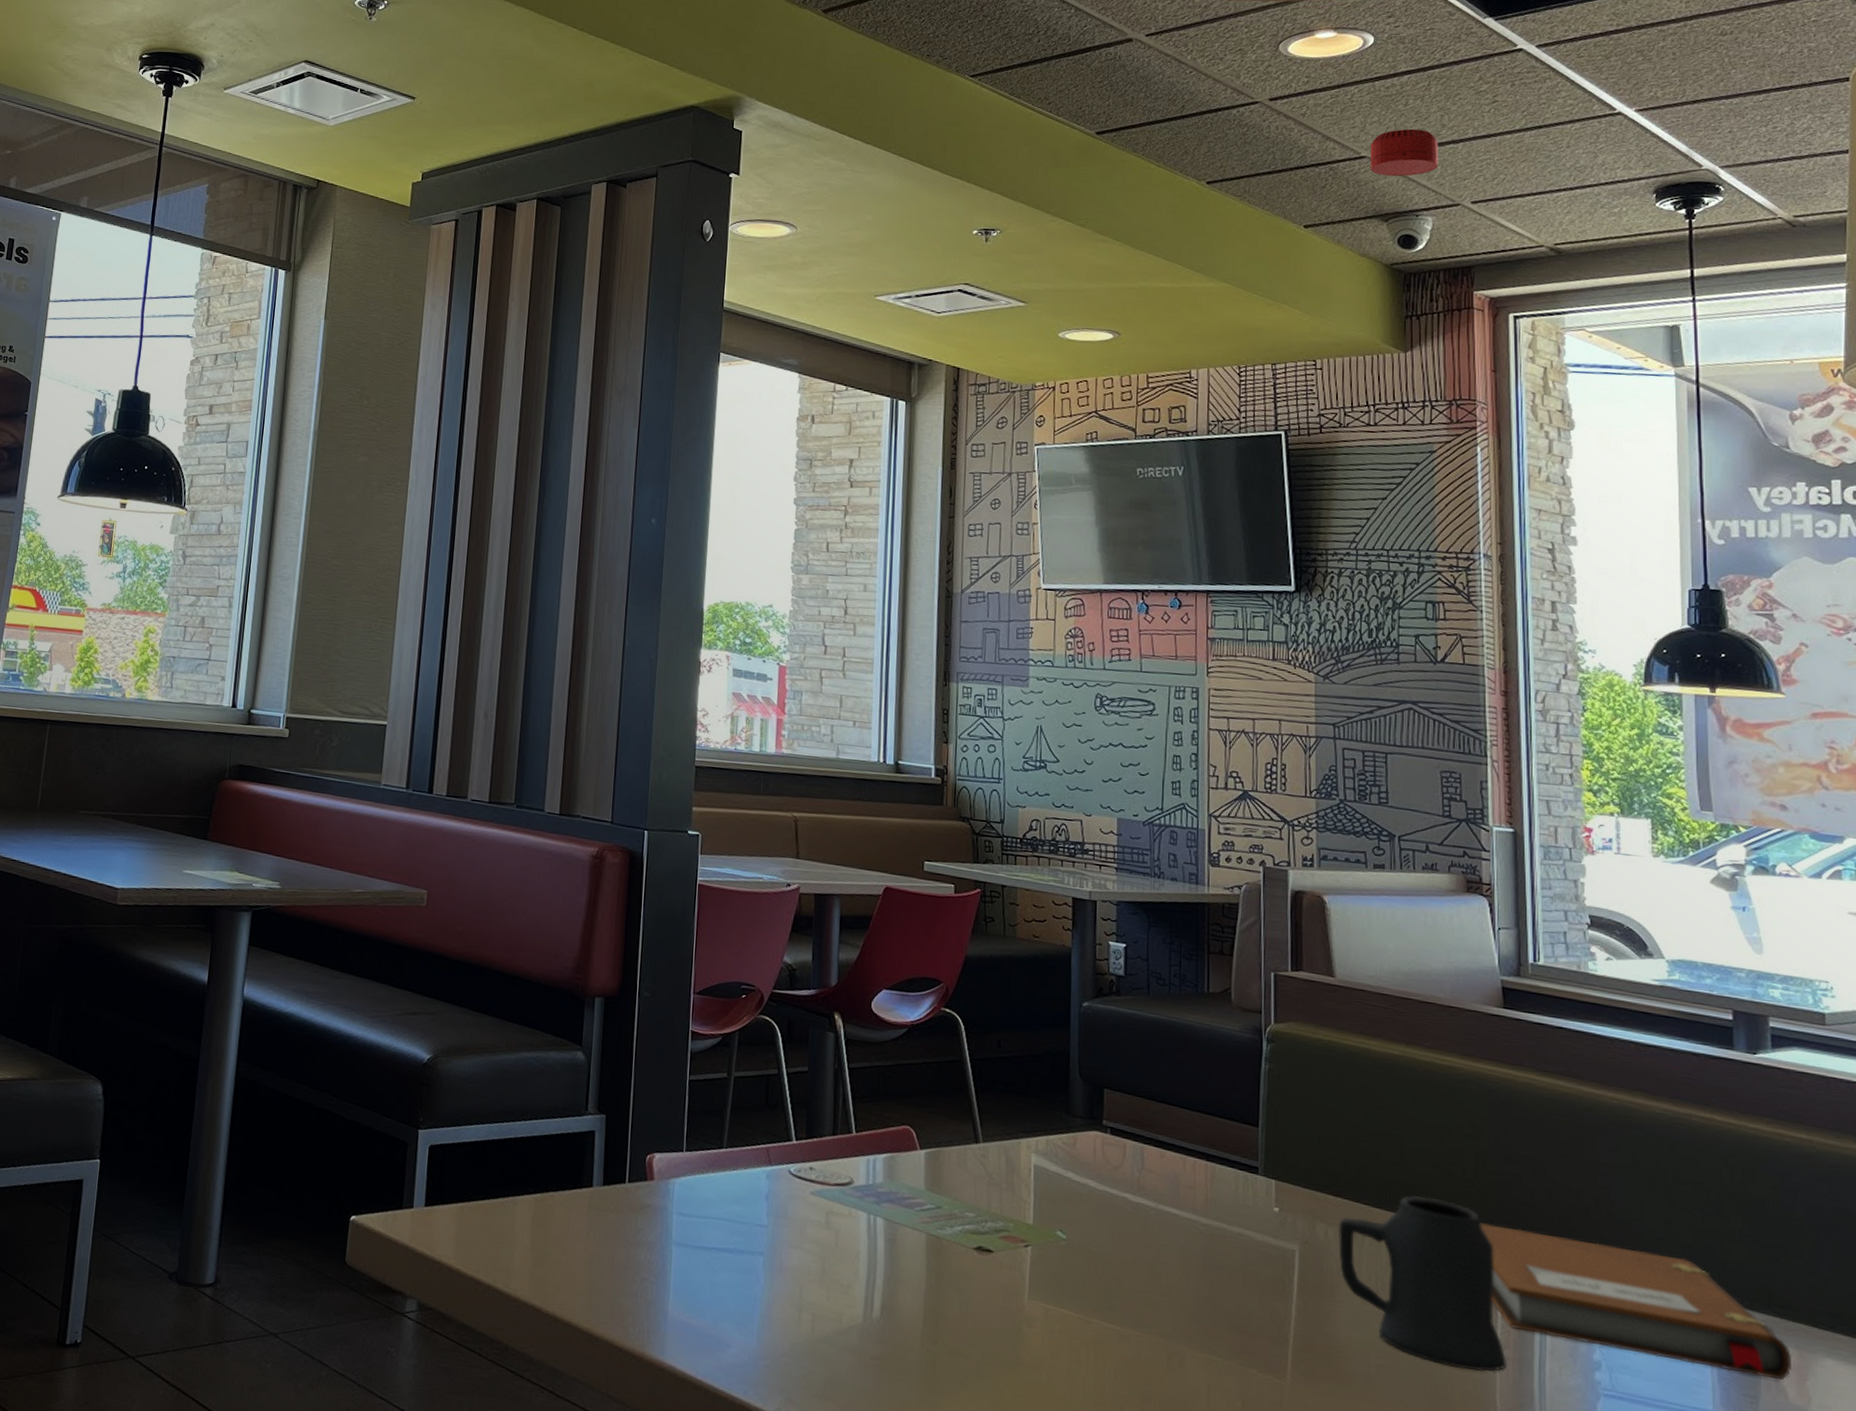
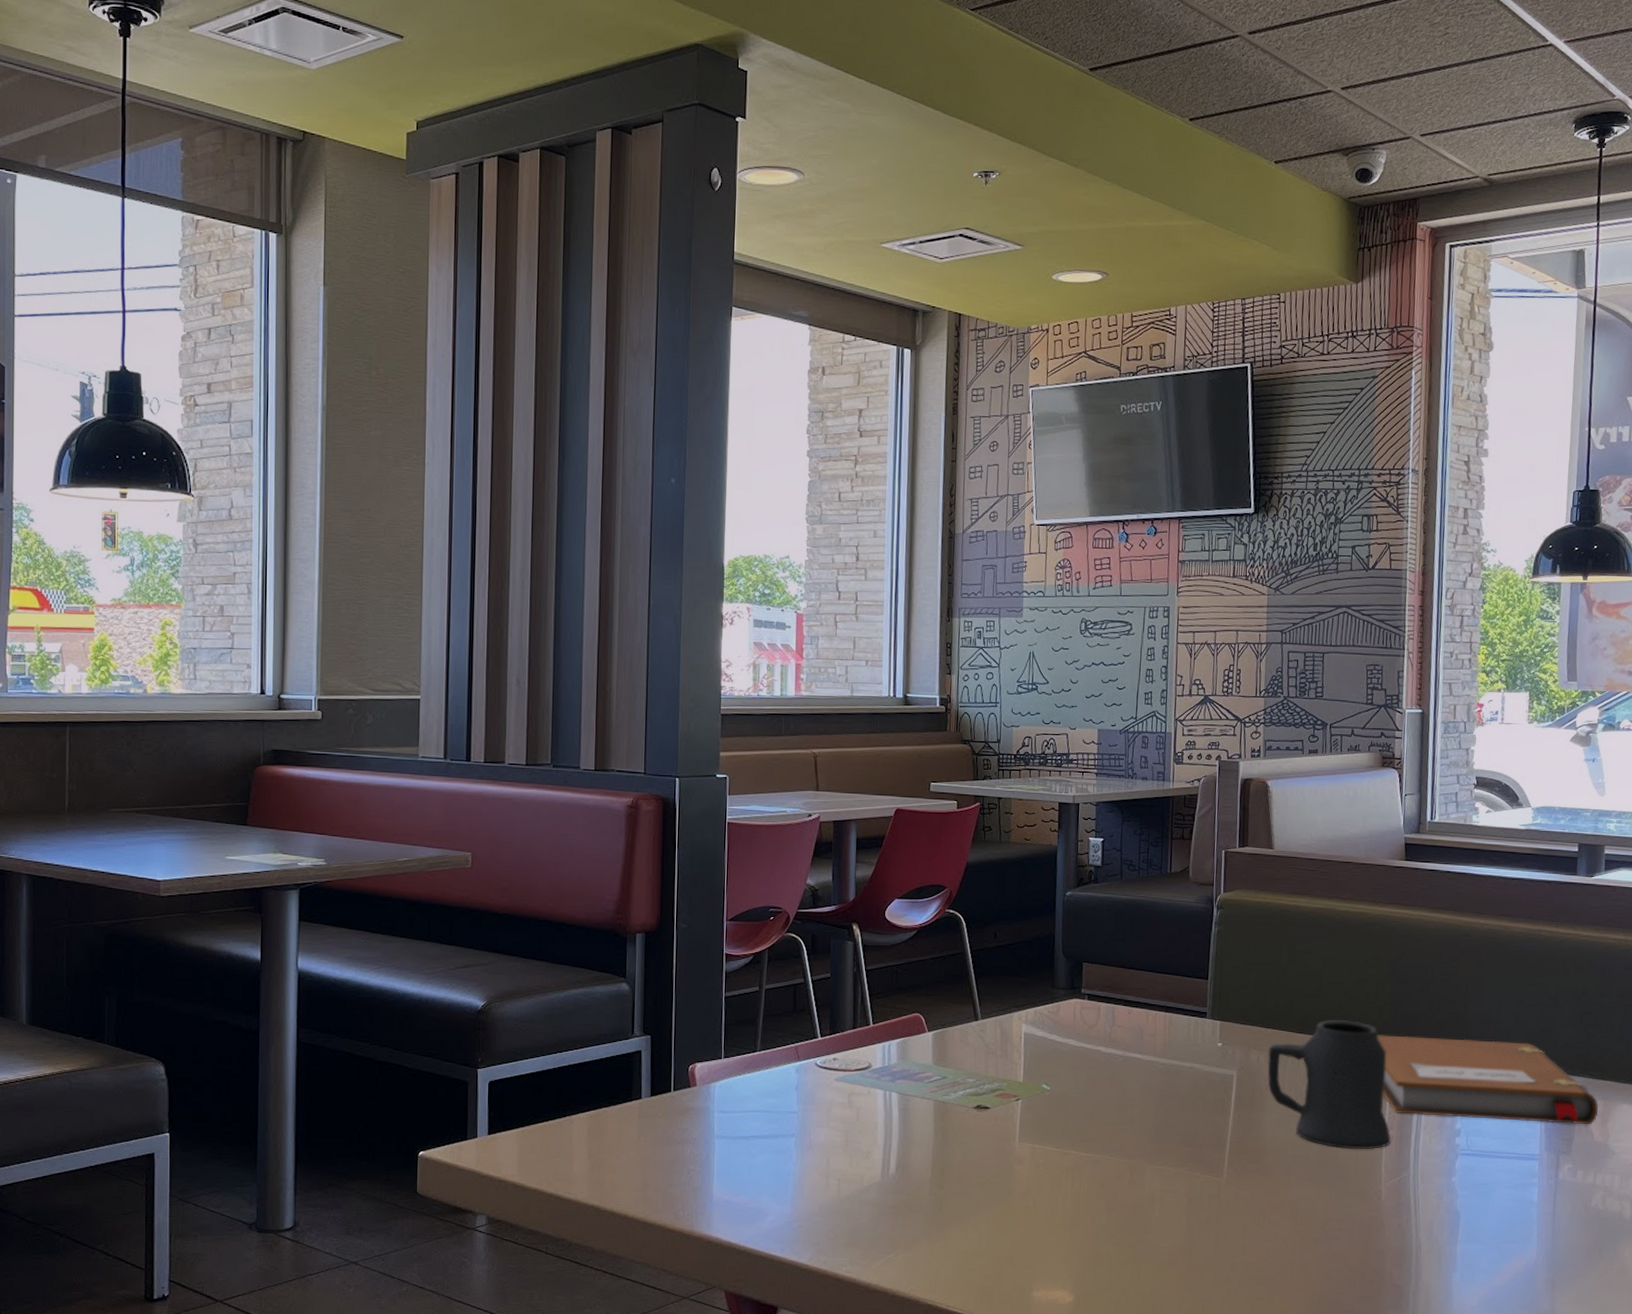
smoke detector: present [1370,128,1438,177] -> none [1335,62,1395,111]

